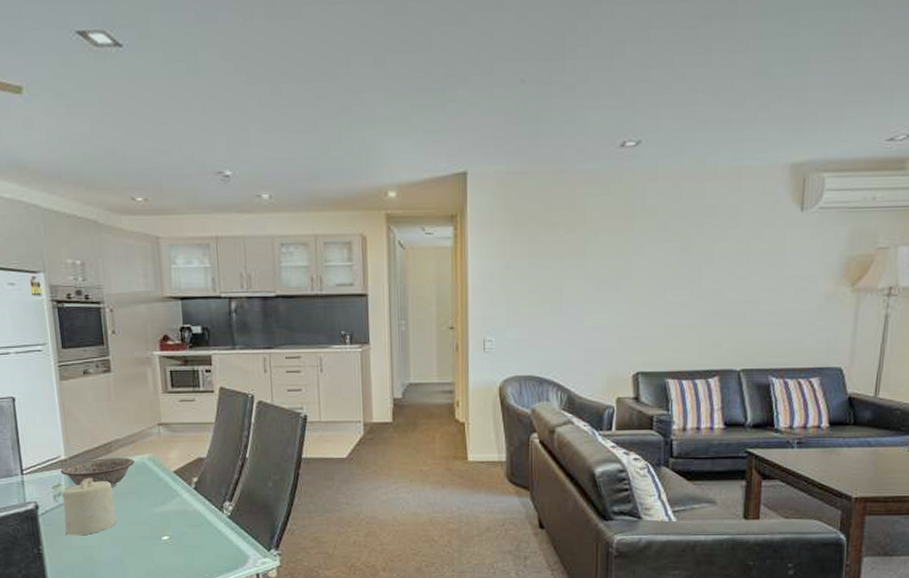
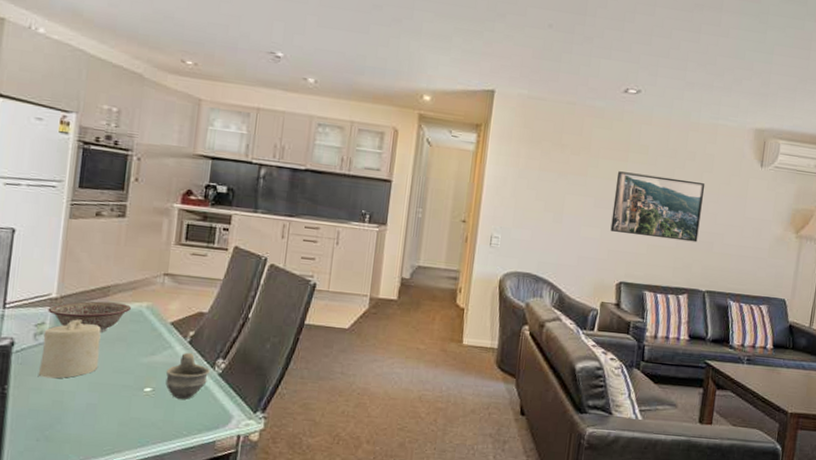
cup: none [178,498,219,544] -> present [165,352,210,399]
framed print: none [619,241,731,317] -> present [610,171,706,243]

